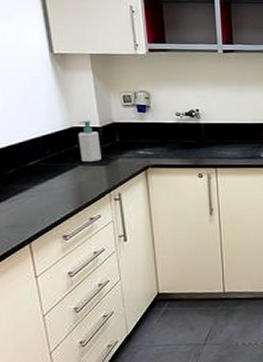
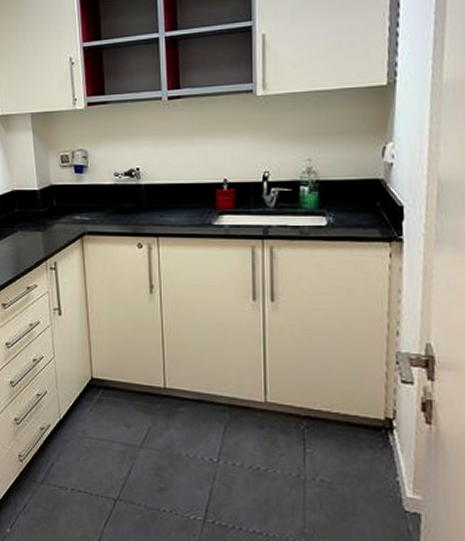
soap bottle: present [78,120,101,162] -> none [18,183,39,227]

